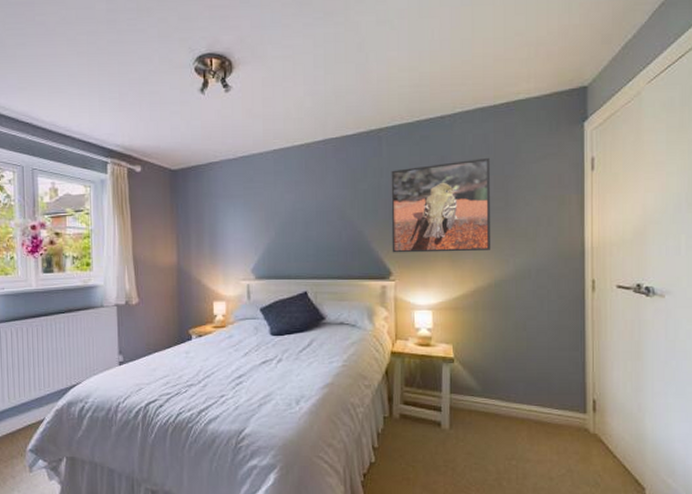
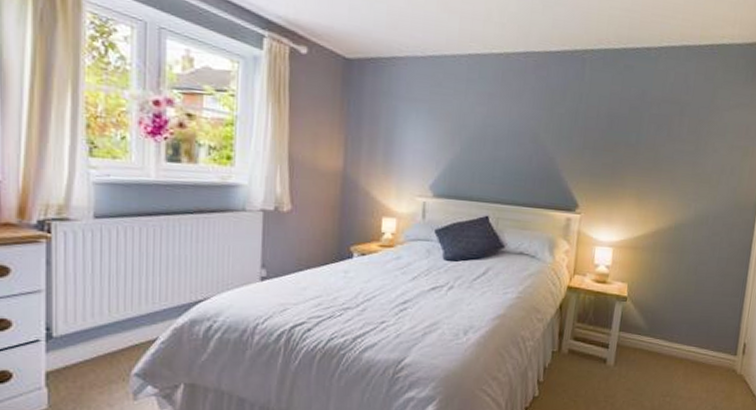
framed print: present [391,157,490,253] -> none [581,97,688,193]

